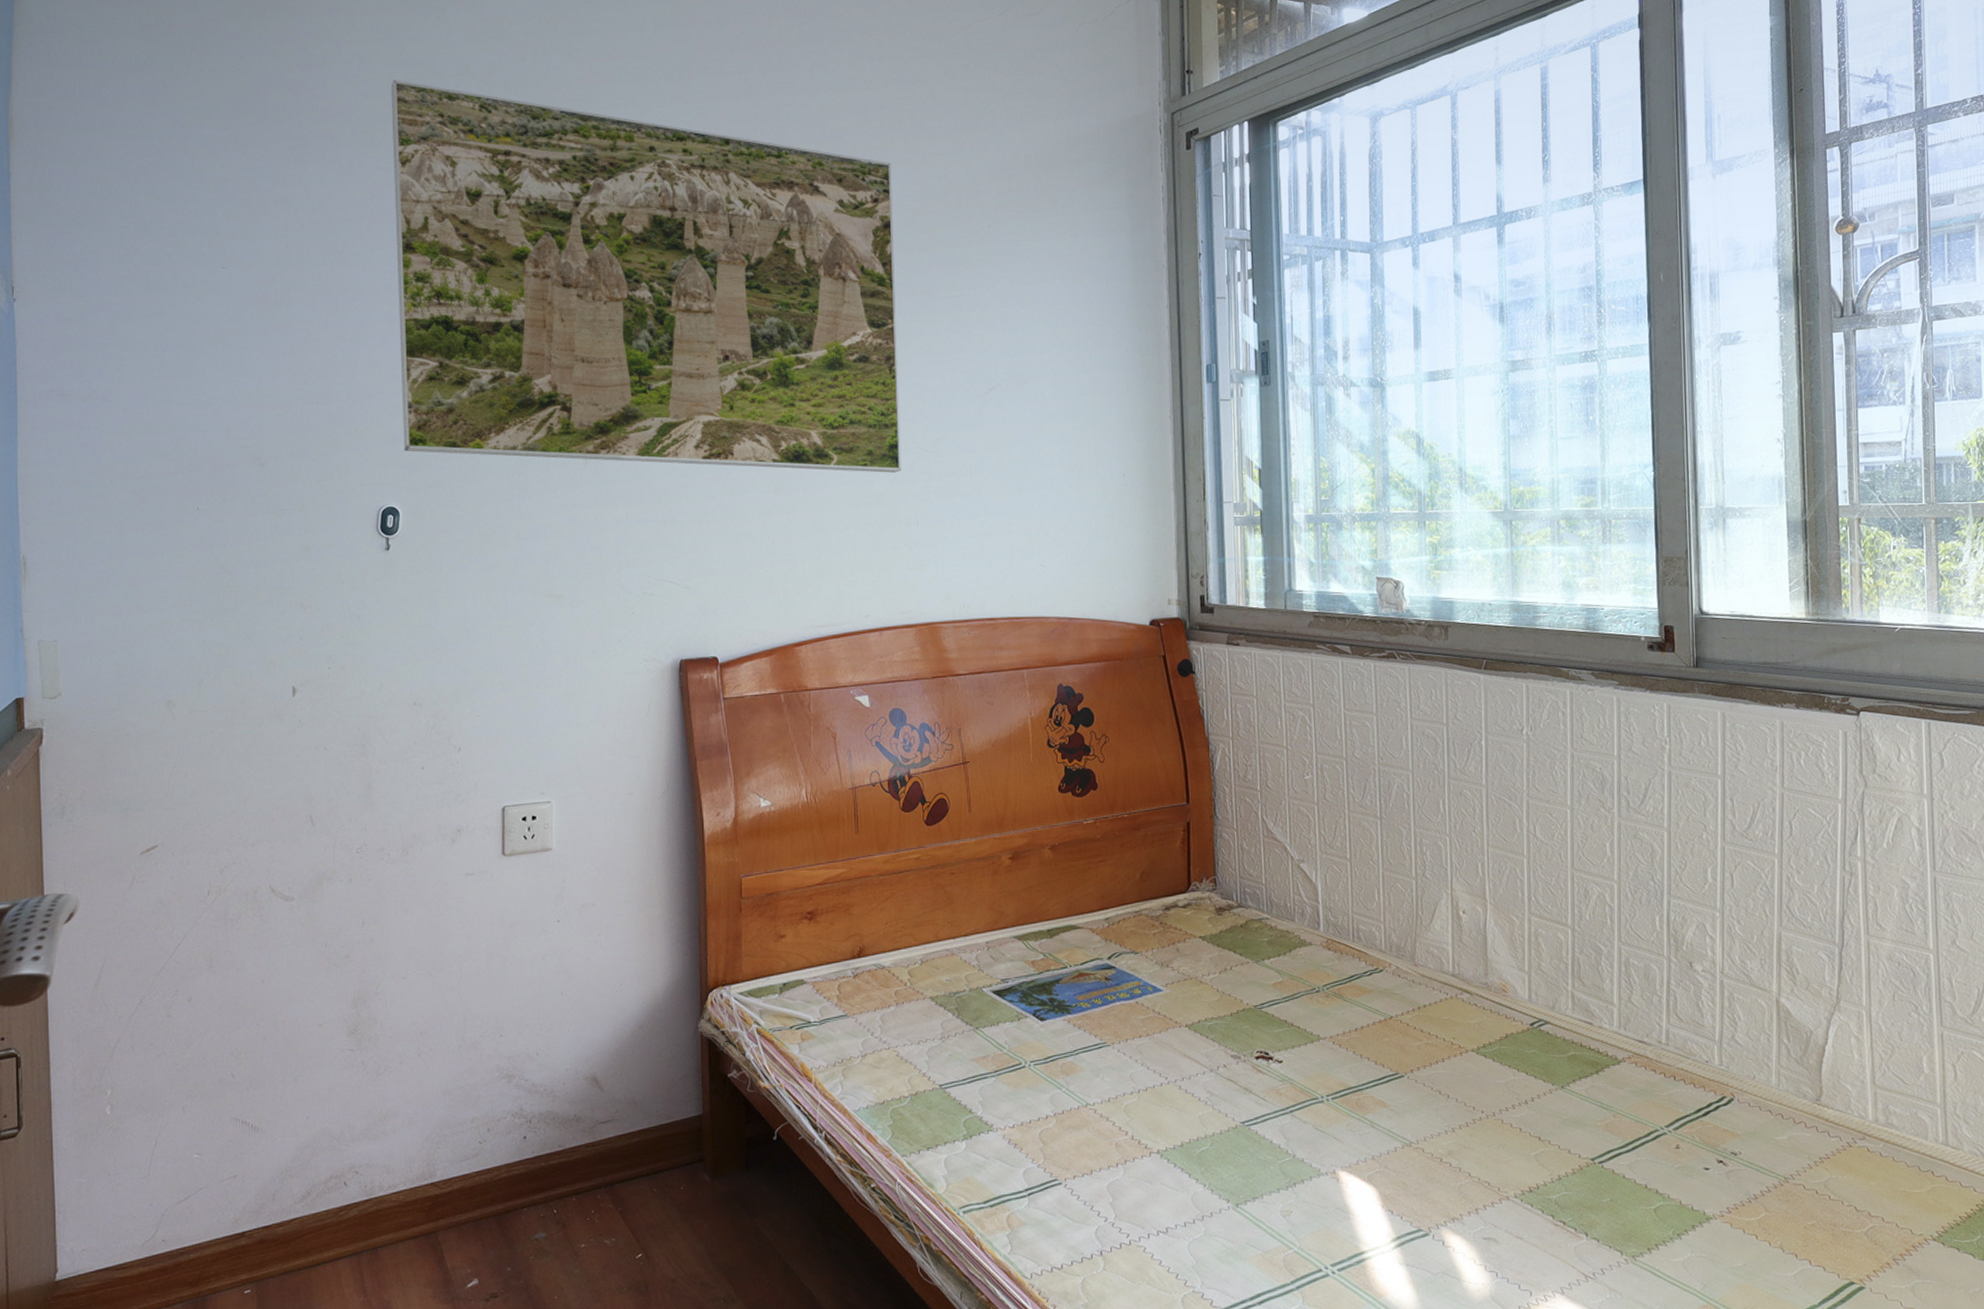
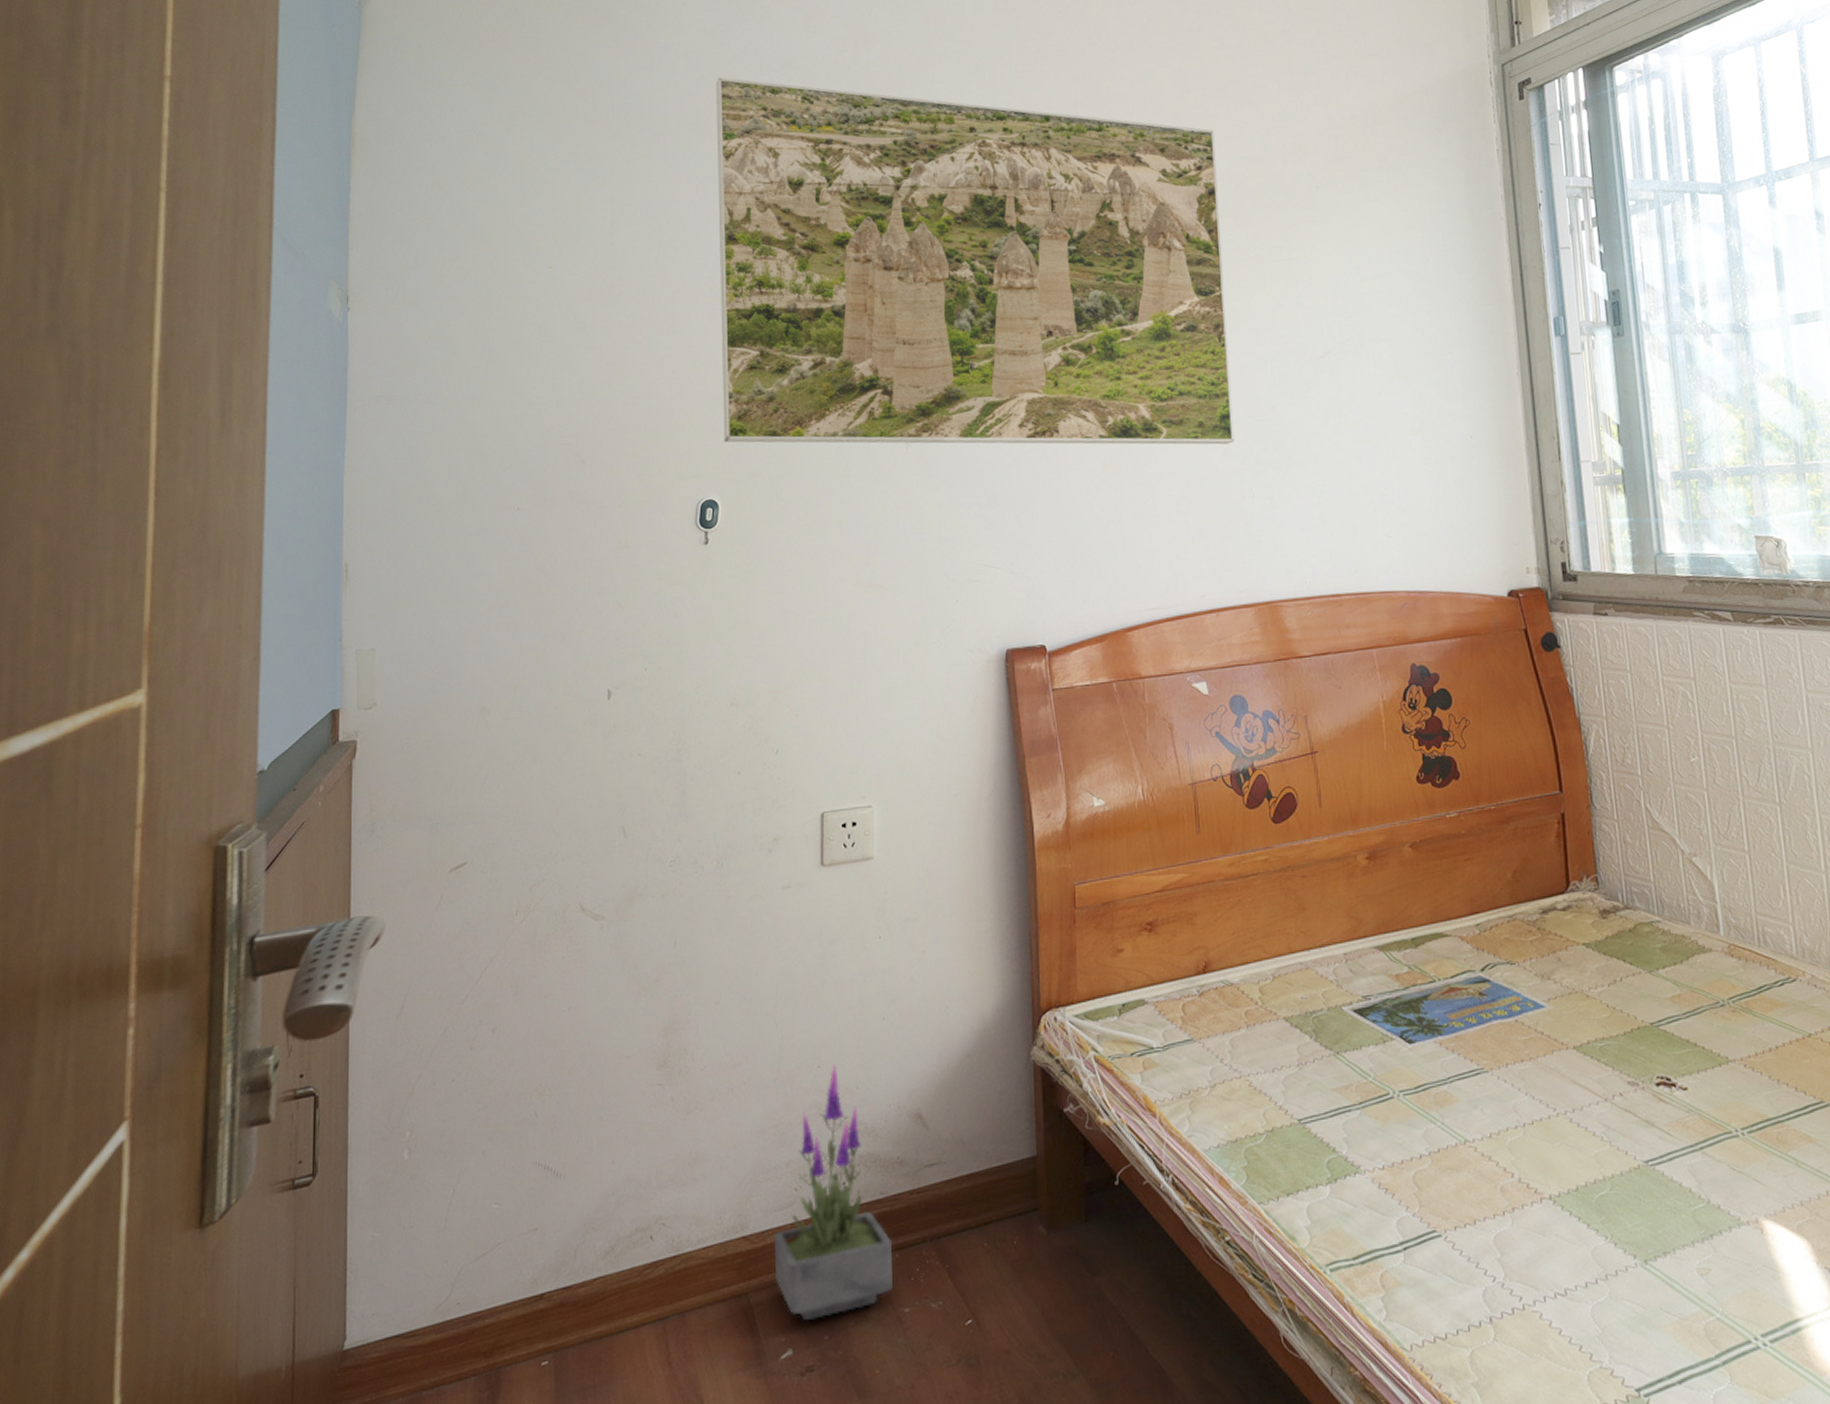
potted plant: none [460,1033,570,1254] -> present [773,1064,893,1320]

